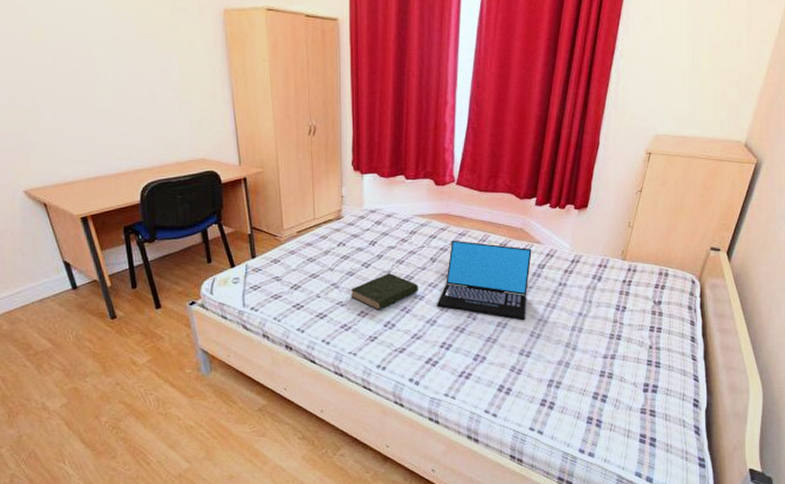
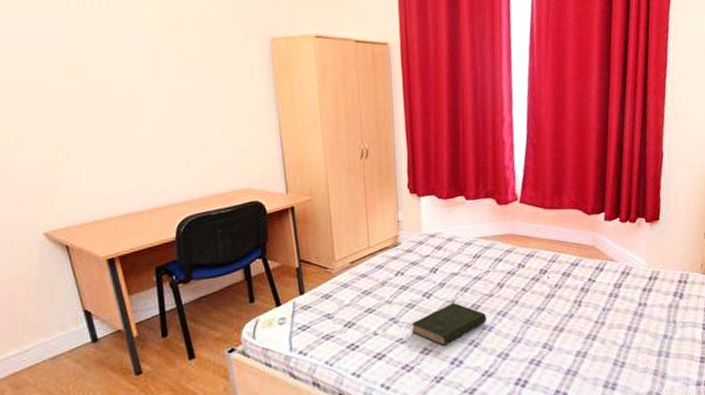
laptop: present [436,240,532,321] -> none [507,262,607,348]

